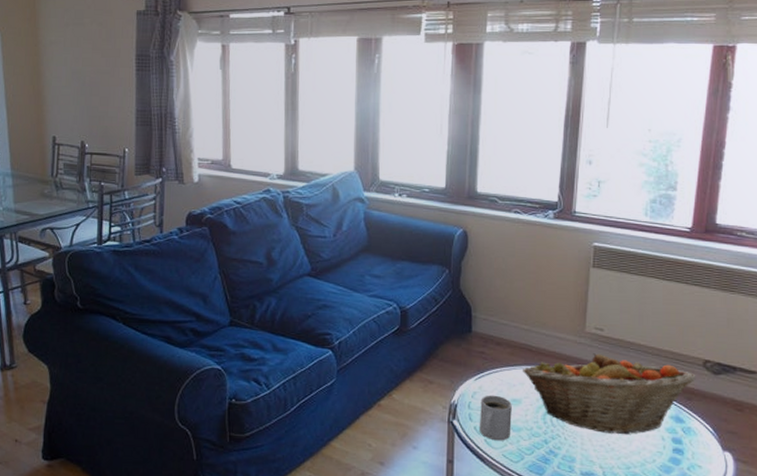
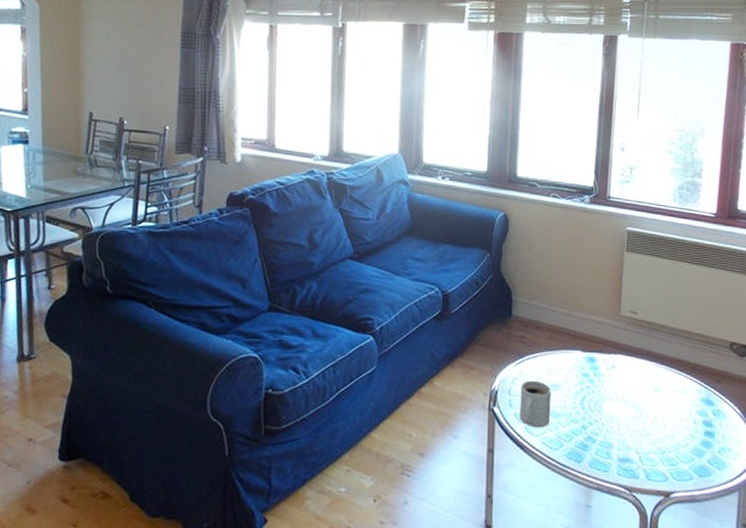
fruit basket: present [523,353,696,435] -> none [561,337,724,419]

